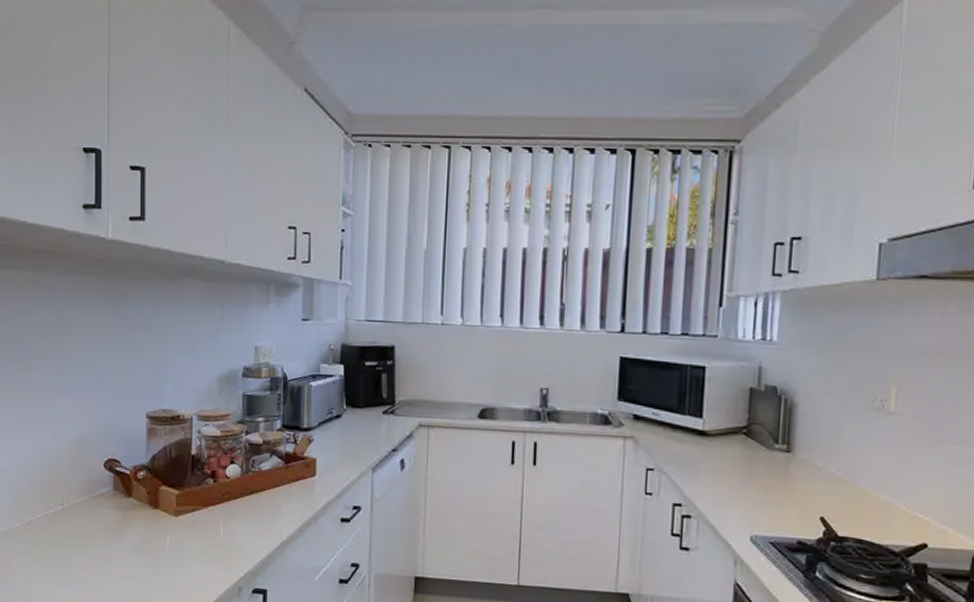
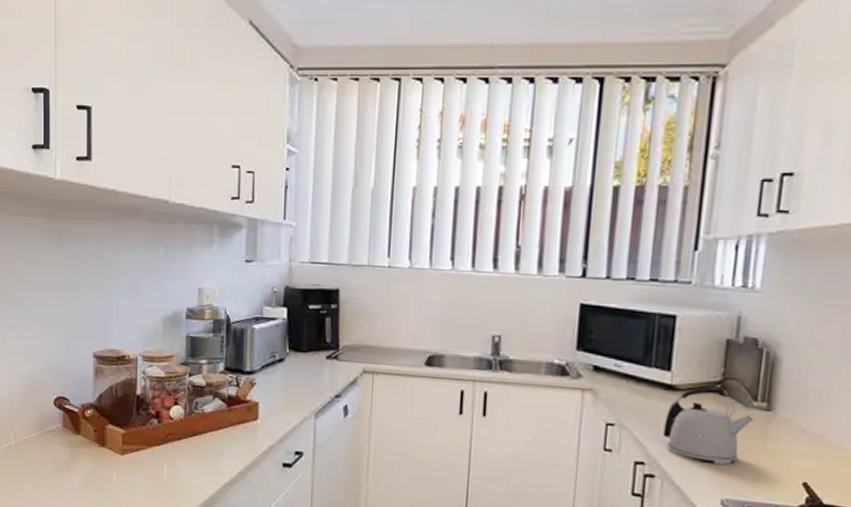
kettle: none [697,431,776,504] -> present [663,386,753,465]

